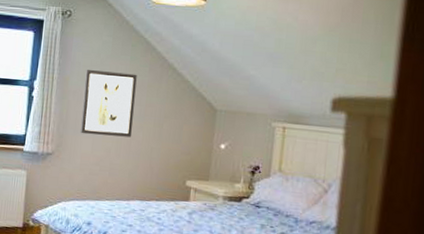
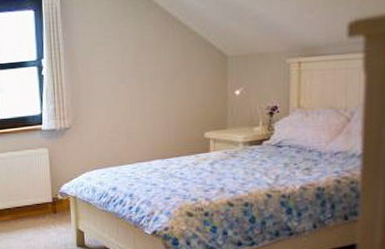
wall art: present [80,70,137,138] -> none [91,34,144,104]

